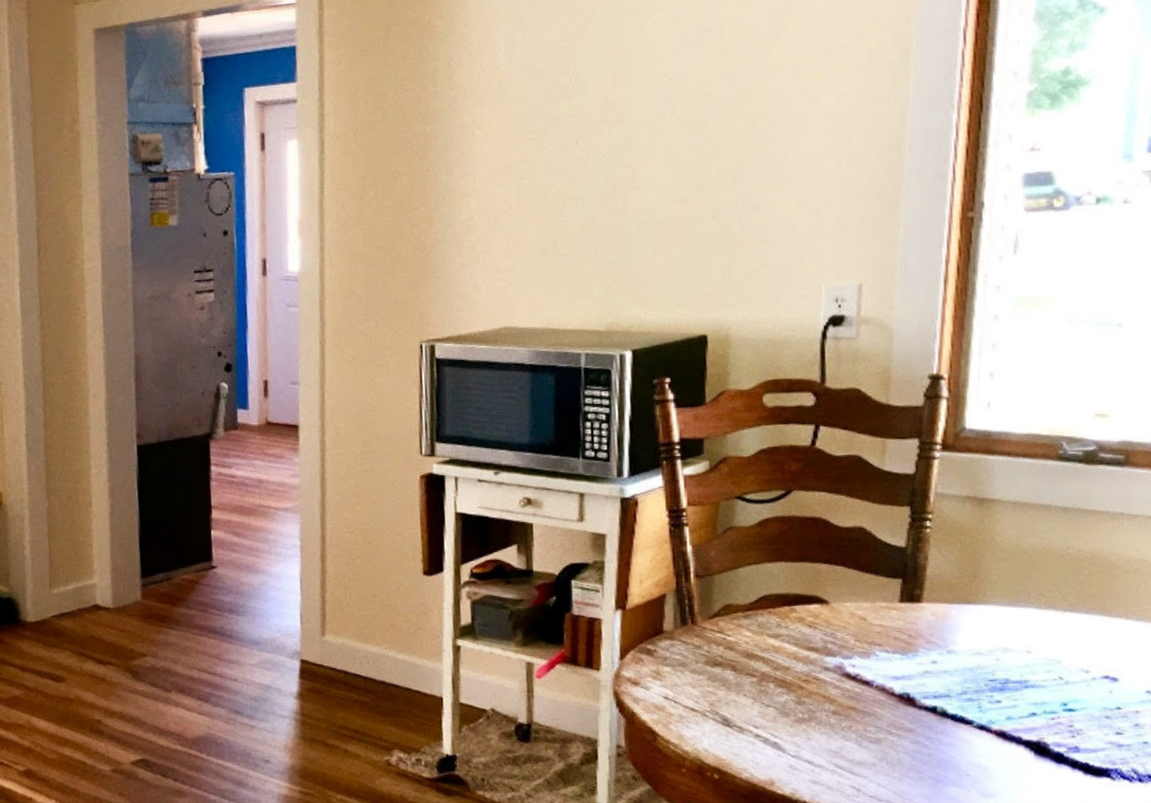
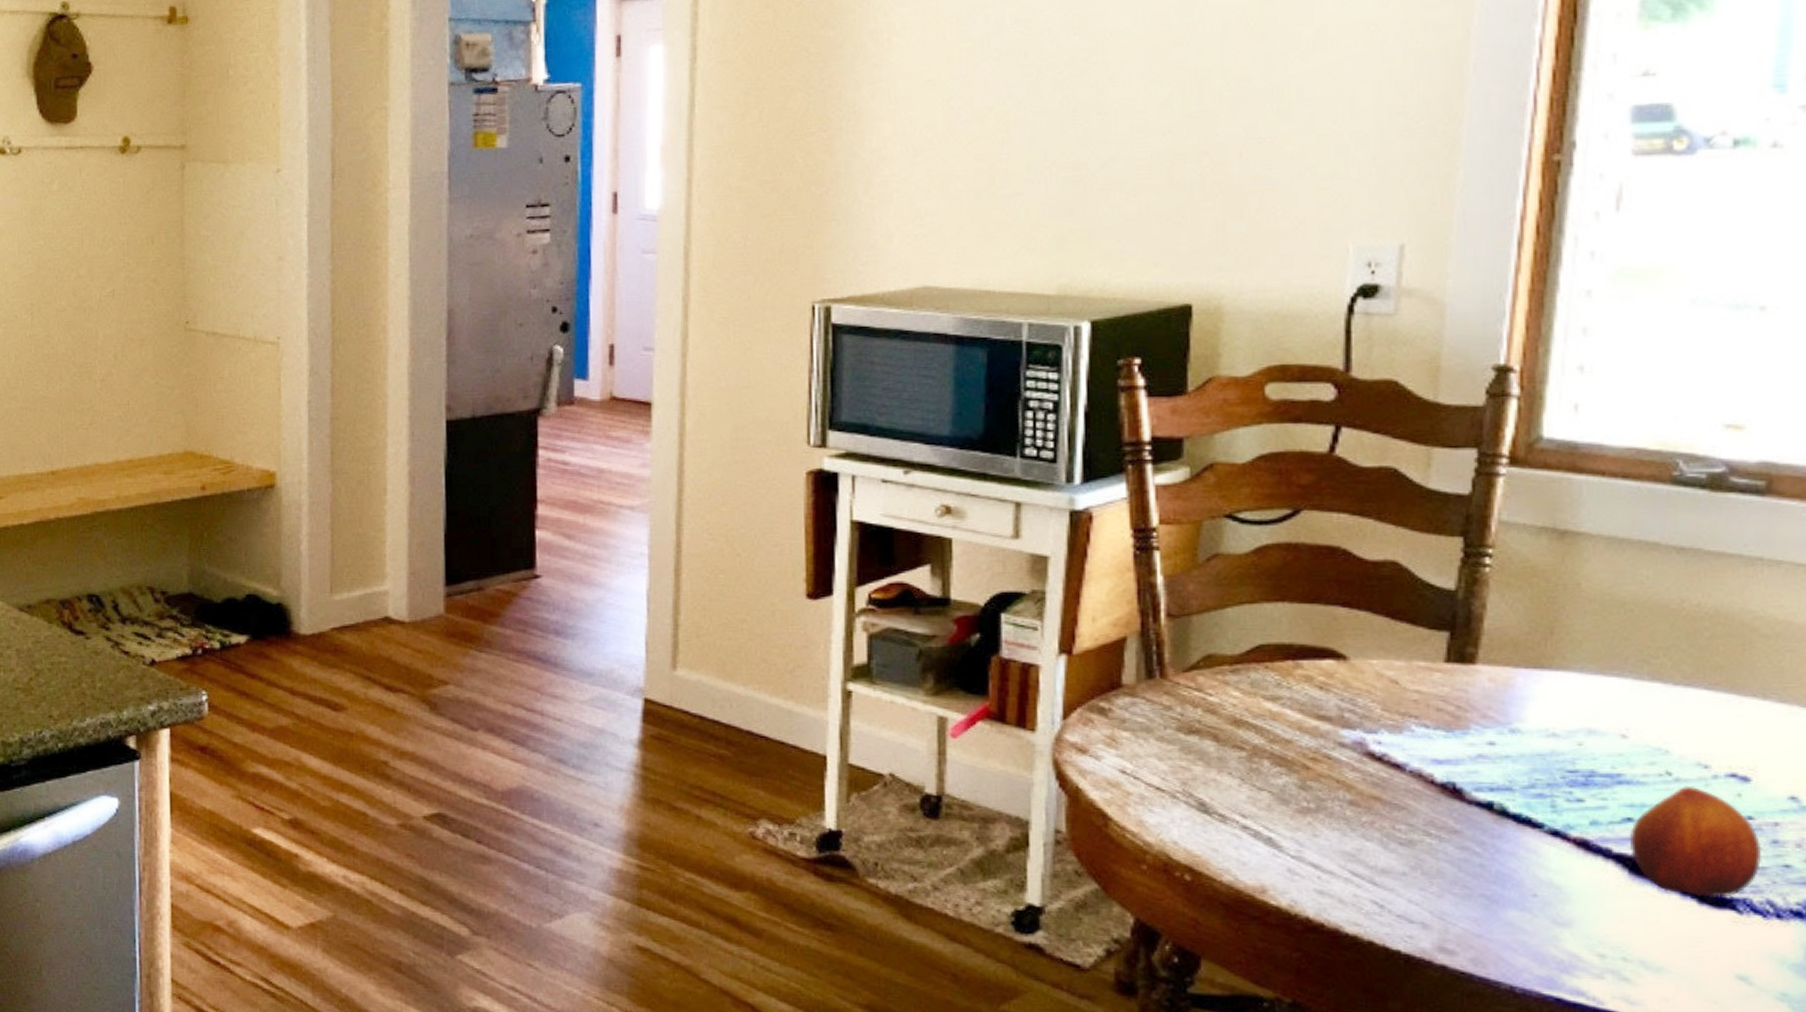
fruit: none [1035,686,1128,769] -> present [1630,785,1763,898]

